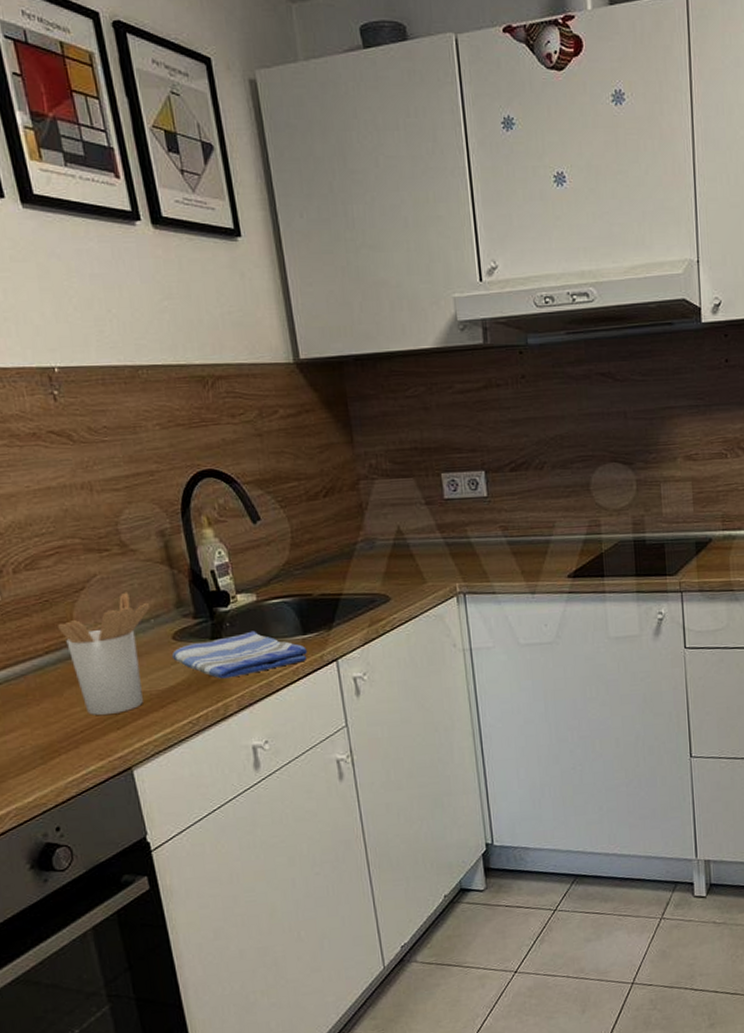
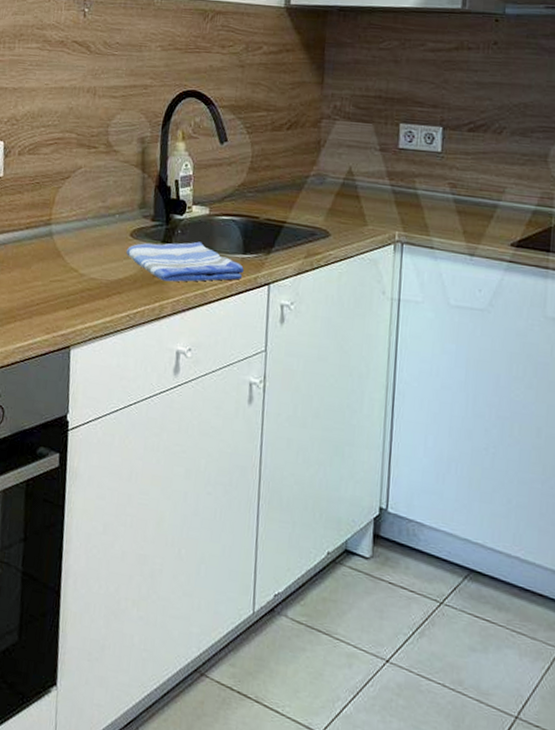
utensil holder: present [58,592,151,716] -> none [41,186,119,294]

